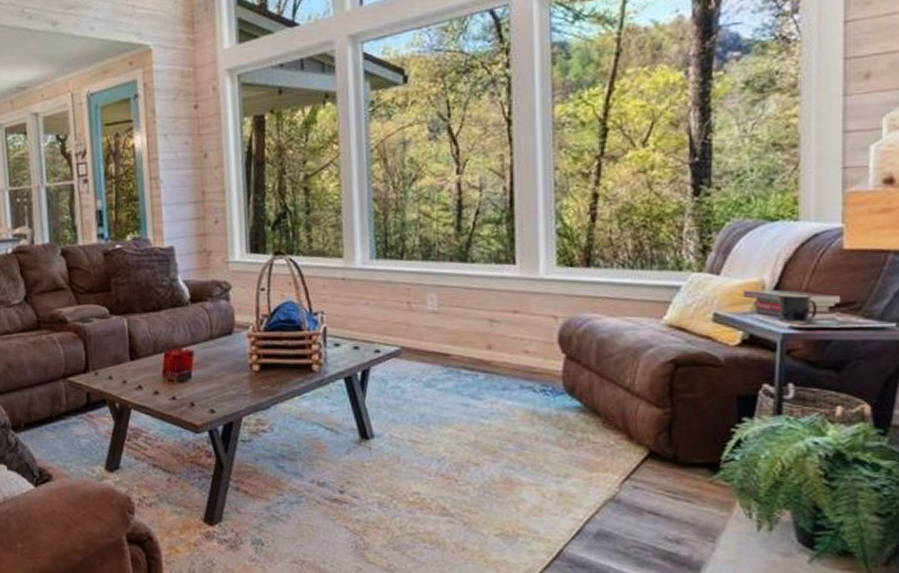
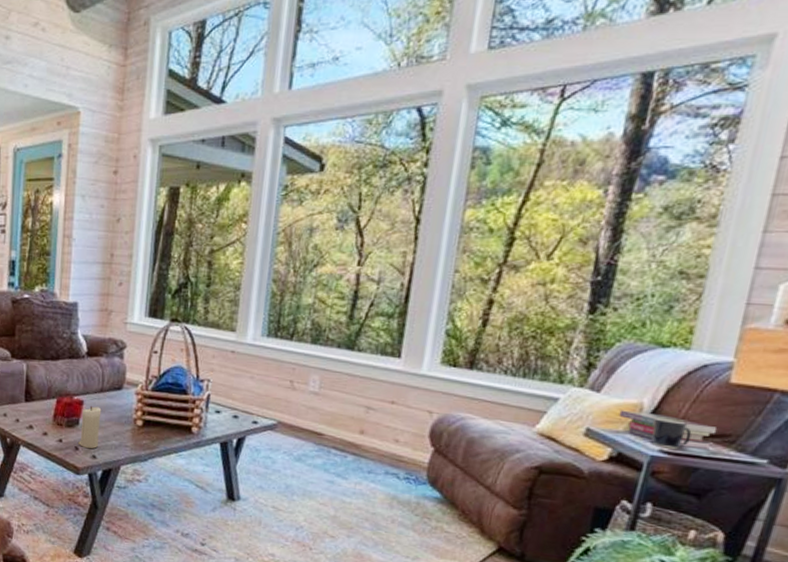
candle: none [193,356,215,403] -> present [78,406,102,449]

